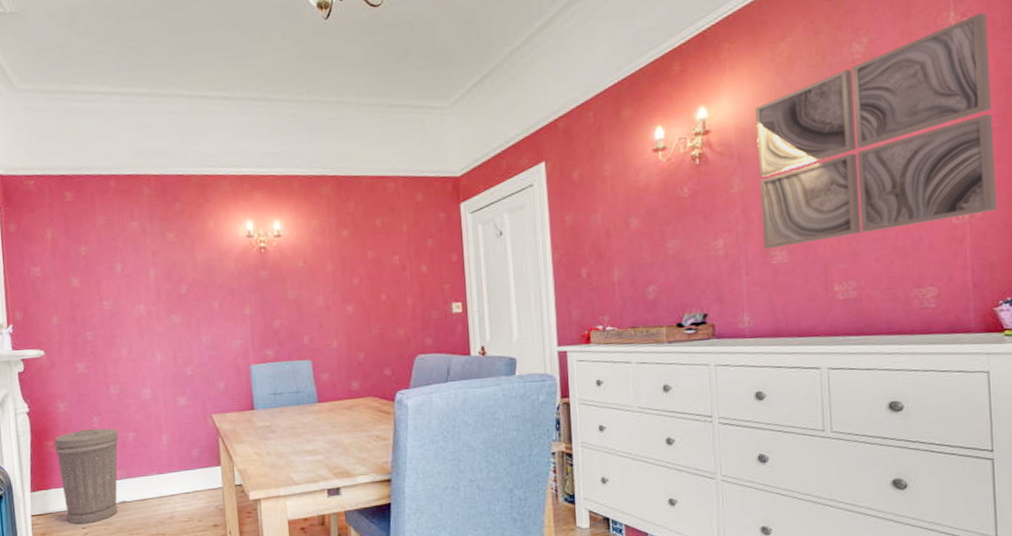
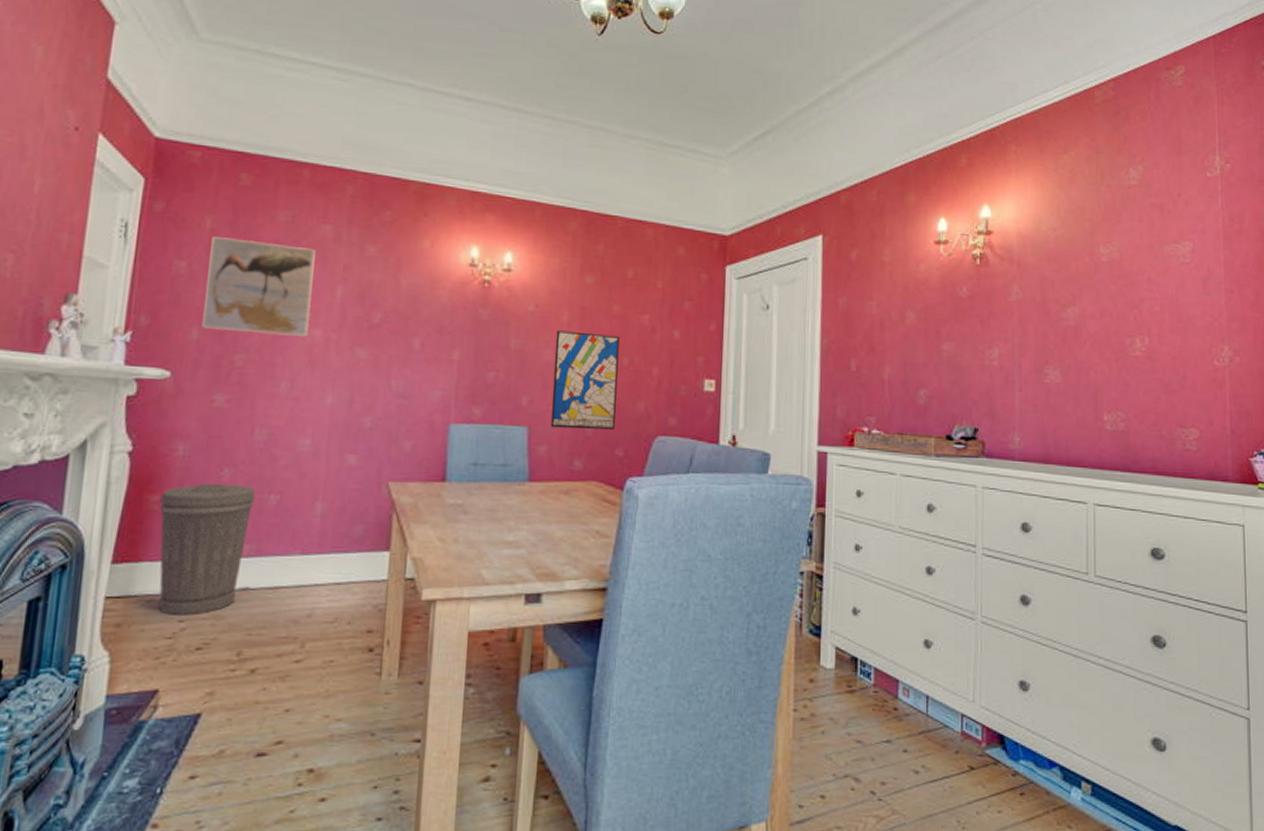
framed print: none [54,242,135,316] -> present [202,237,316,338]
wall art: none [323,276,381,359] -> present [550,330,619,430]
wall art: present [755,12,998,249] -> none [1037,162,1254,367]

